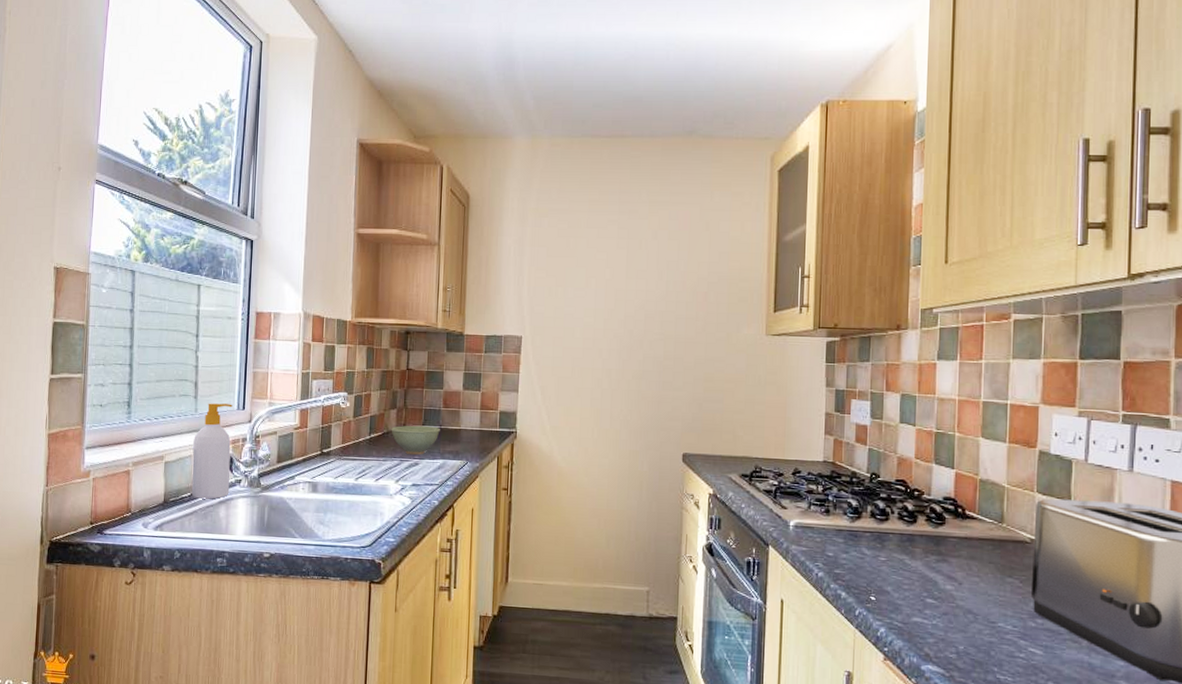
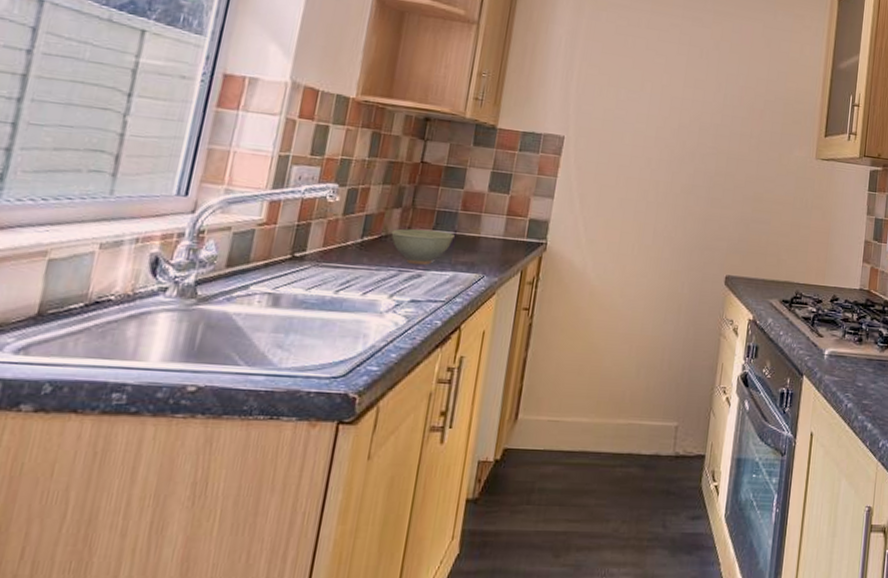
soap bottle: present [191,403,233,499] -> none [85,184,170,313]

